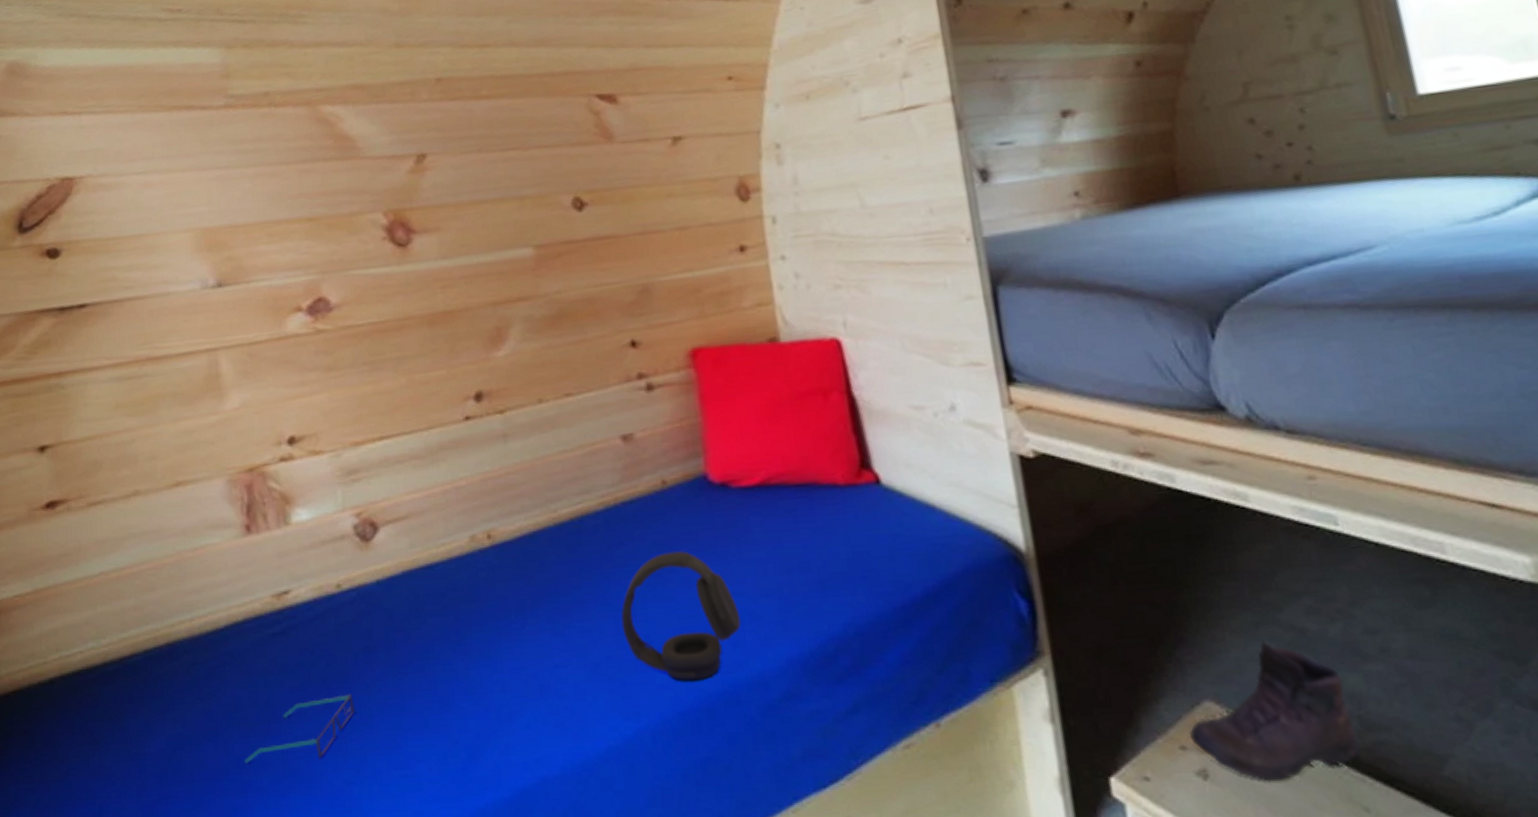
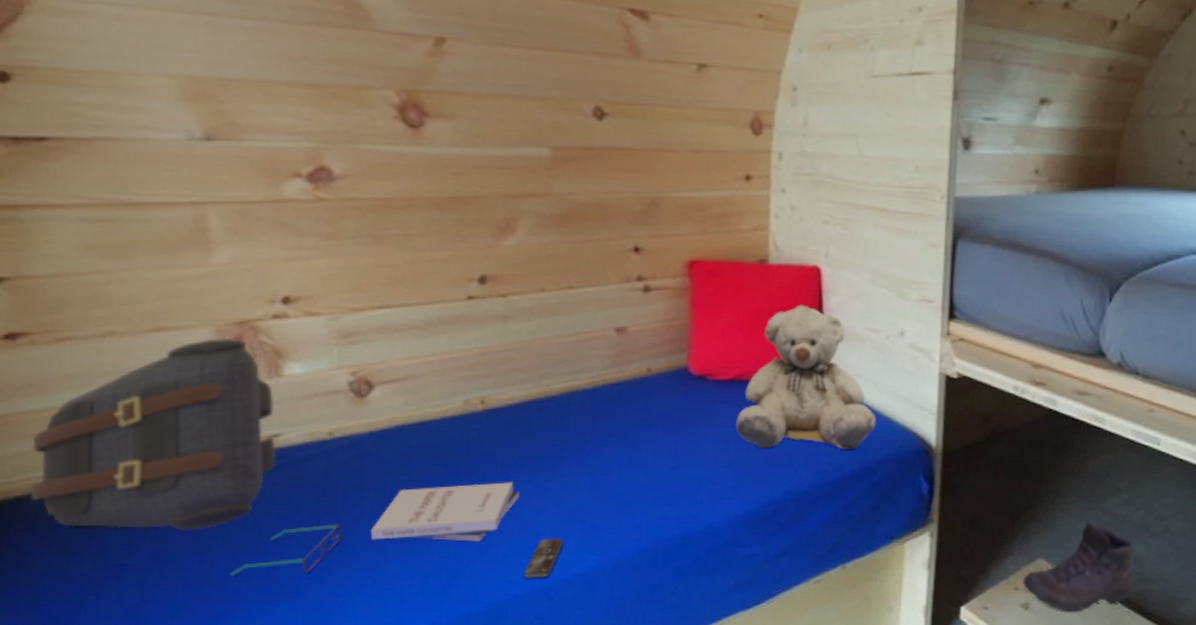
backpack: none [62,486,286,711] -> present [30,337,276,531]
books: none [383,631,537,712] -> present [370,482,519,542]
mobile phone: none [550,700,592,756] -> present [523,538,563,579]
headphones: present [621,550,742,681] -> none [597,426,701,528]
teddy bear: none [771,386,943,569] -> present [735,305,876,449]

